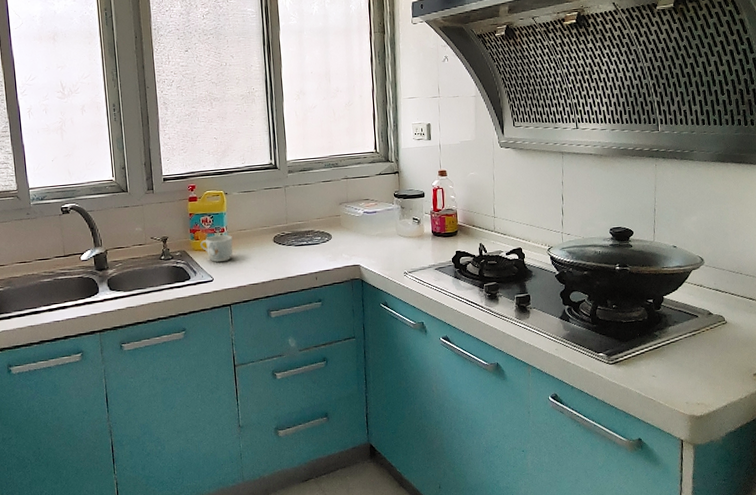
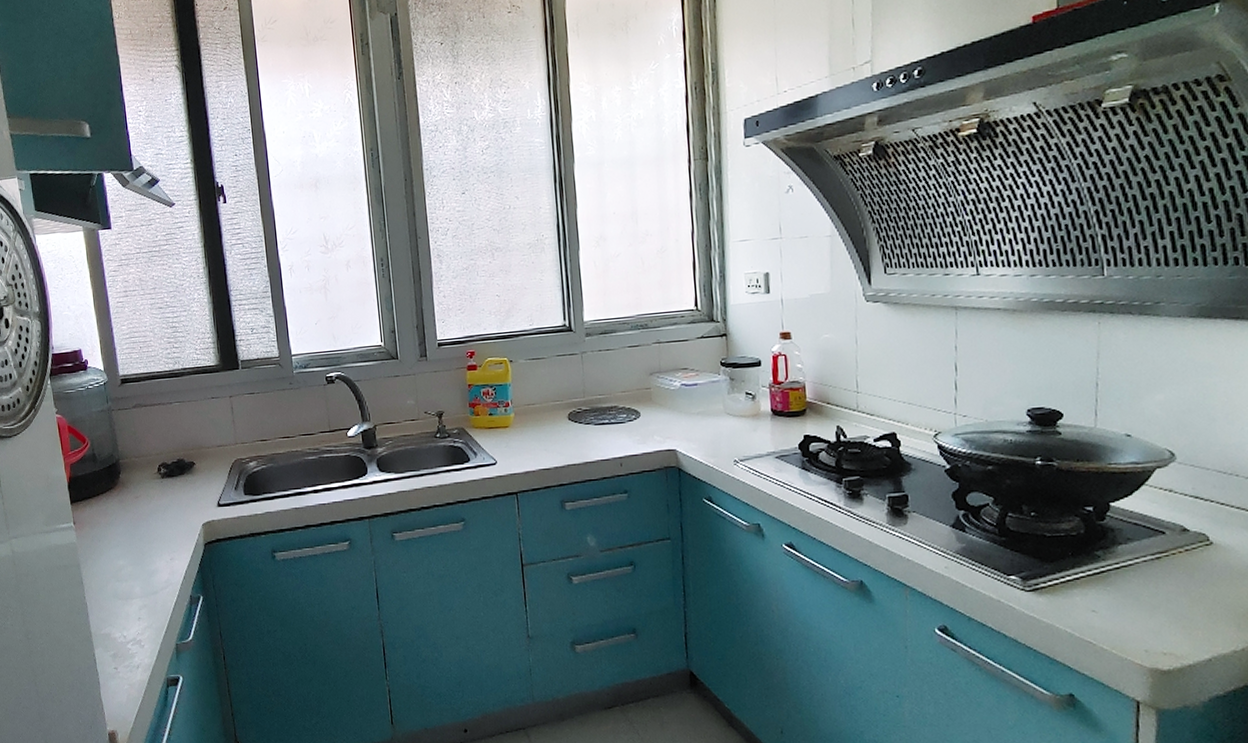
mug: present [200,234,233,262] -> none [481,410,520,442]

